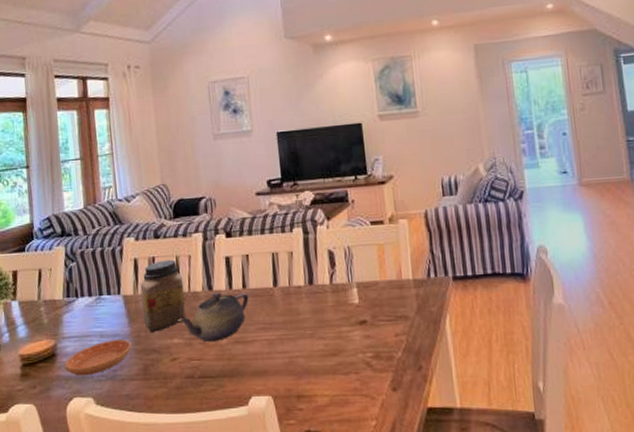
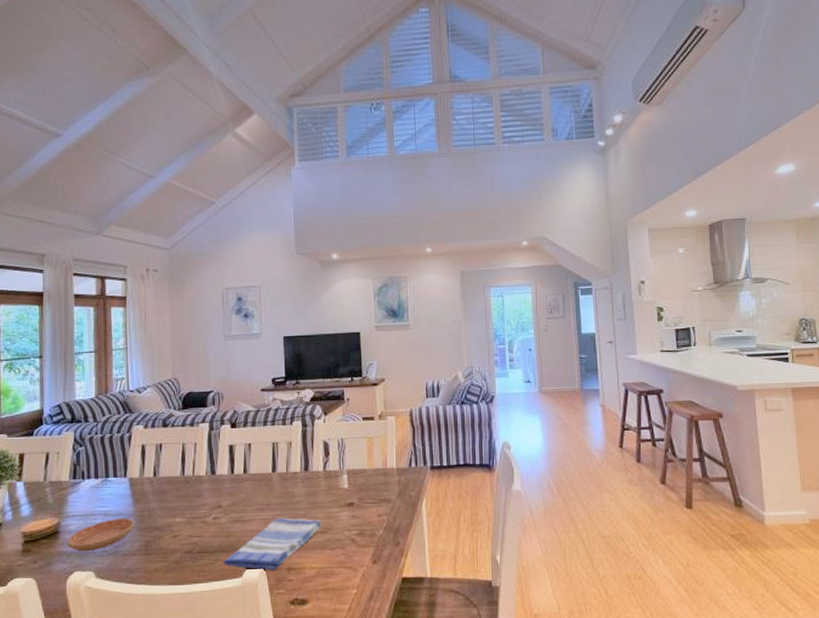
jar: present [140,259,185,333] -> none [146,446,189,513]
teapot: present [178,292,249,343] -> none [181,476,249,521]
dish towel: none [226,337,333,399] -> present [223,517,322,571]

